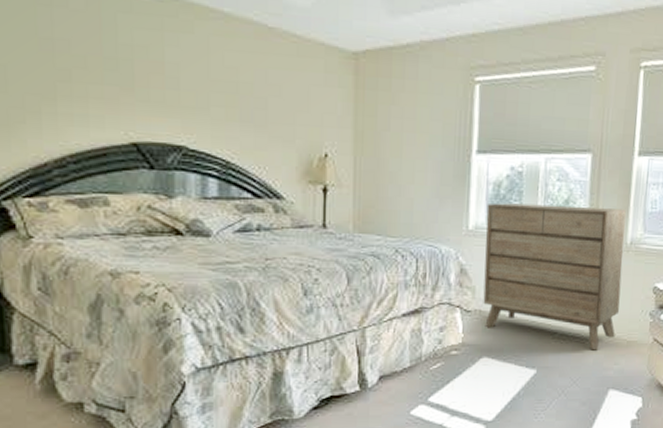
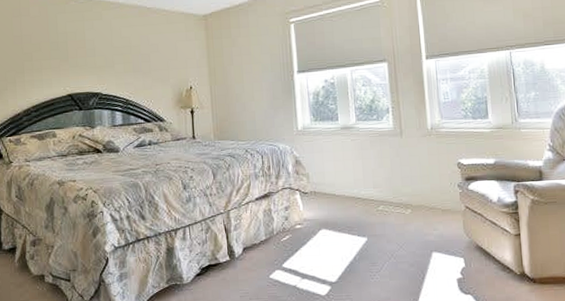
dresser: present [483,203,626,350] -> none [310,102,430,219]

